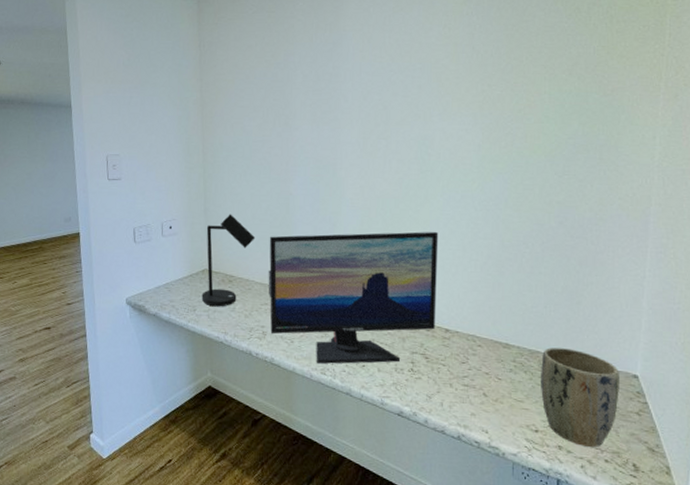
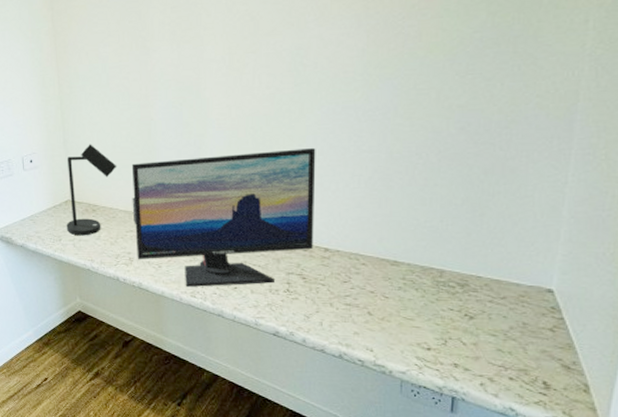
plant pot: present [541,348,619,447] -> none [435,263,530,365]

